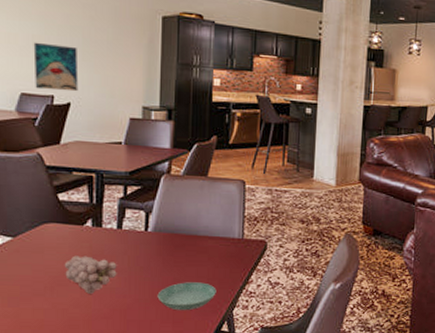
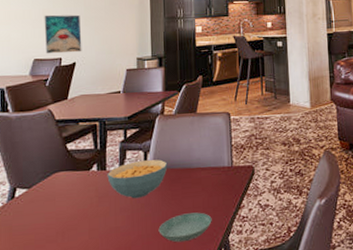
fruit: present [64,255,117,294] -> none [73,199,121,235]
cereal bowl: none [103,221,172,261] -> present [107,159,168,199]

